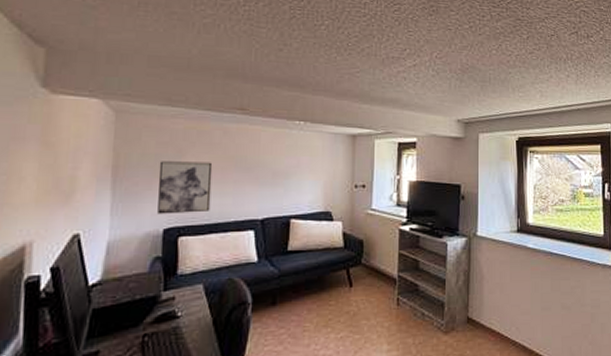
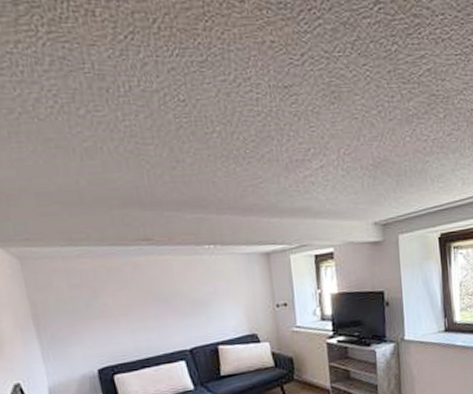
wall art: present [157,161,213,214] -> none [77,299,138,356]

